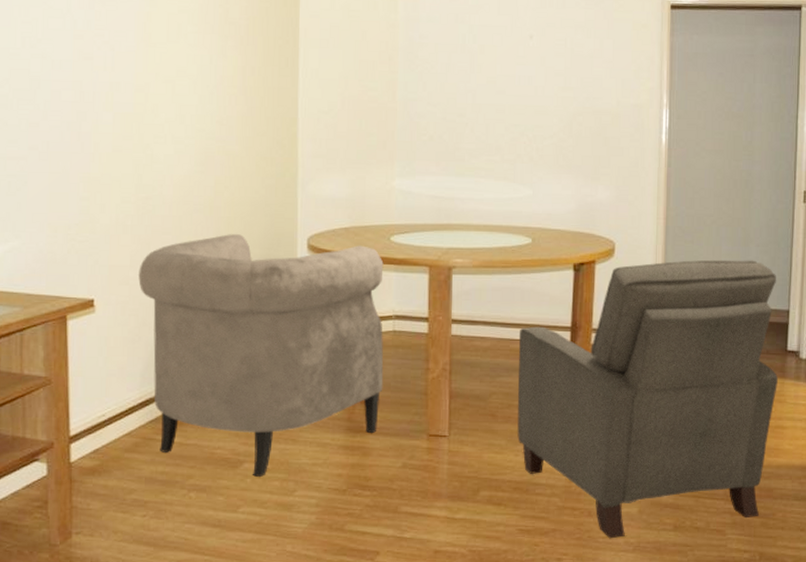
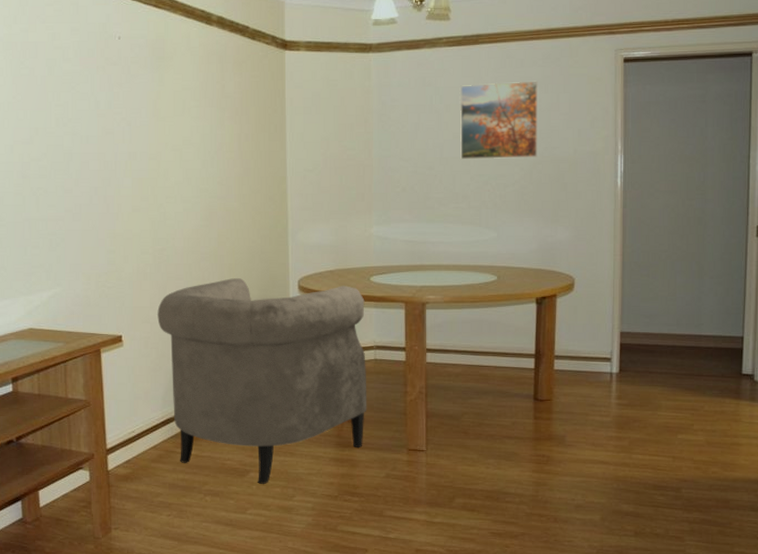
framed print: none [494,23,581,109] -> present [459,81,539,160]
chair: present [517,259,778,539] -> none [487,291,733,543]

